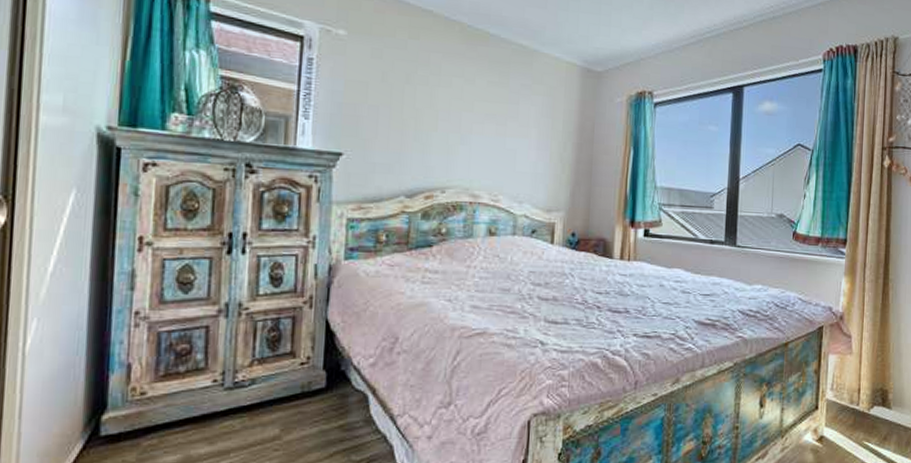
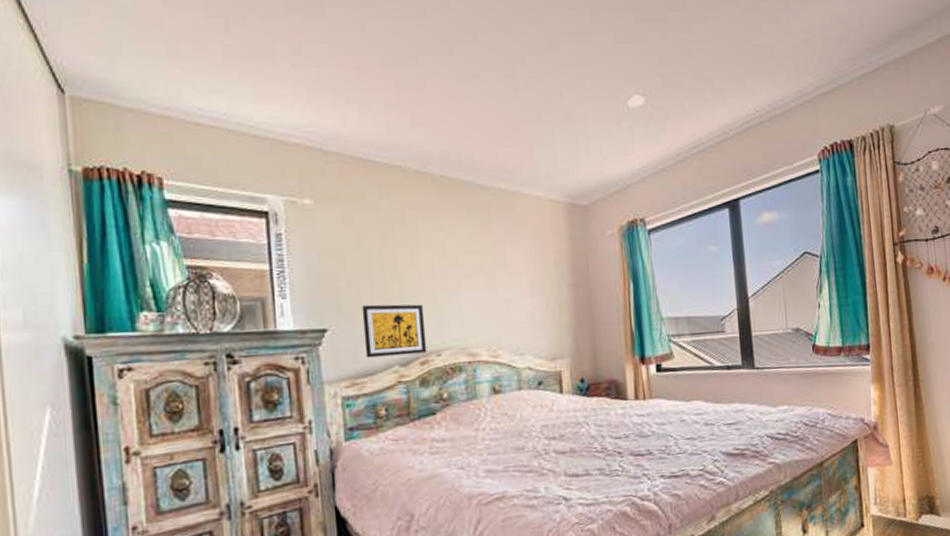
wall art: none [375,135,435,189] -> present [362,304,427,358]

